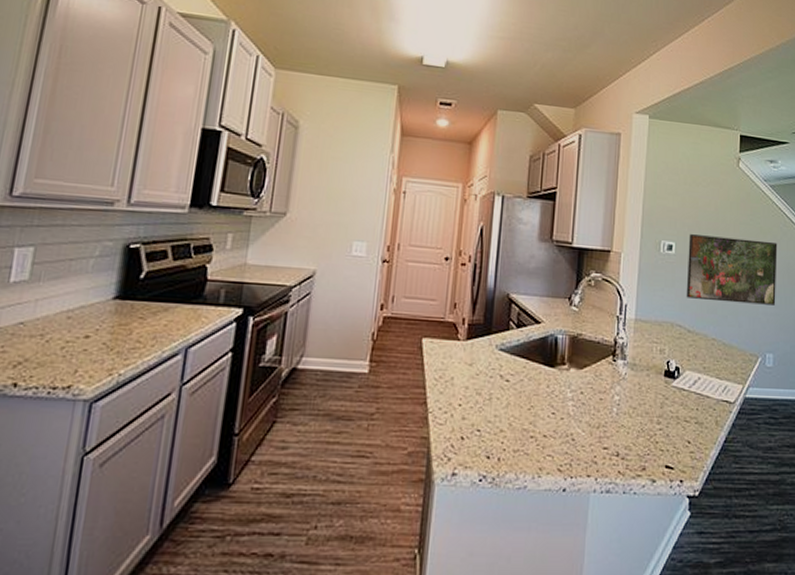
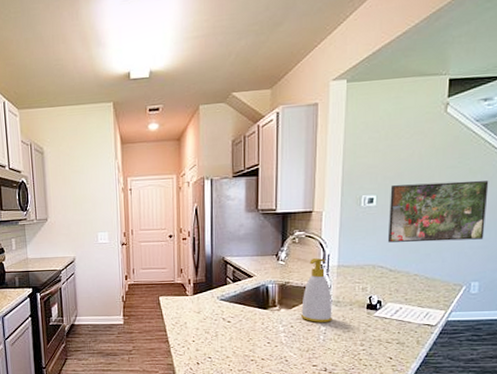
soap bottle: none [593,306,628,390] -> present [301,257,332,323]

